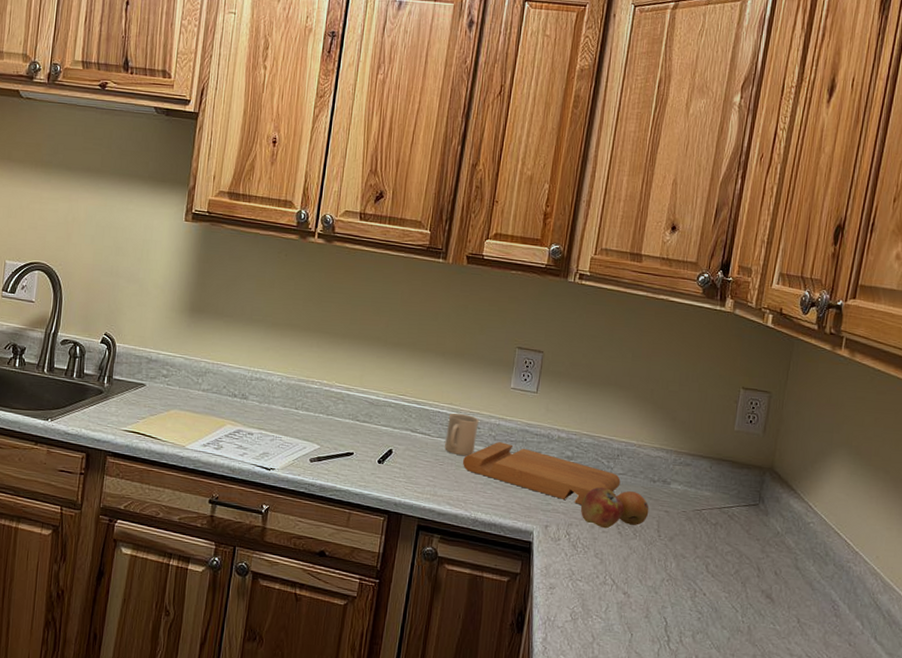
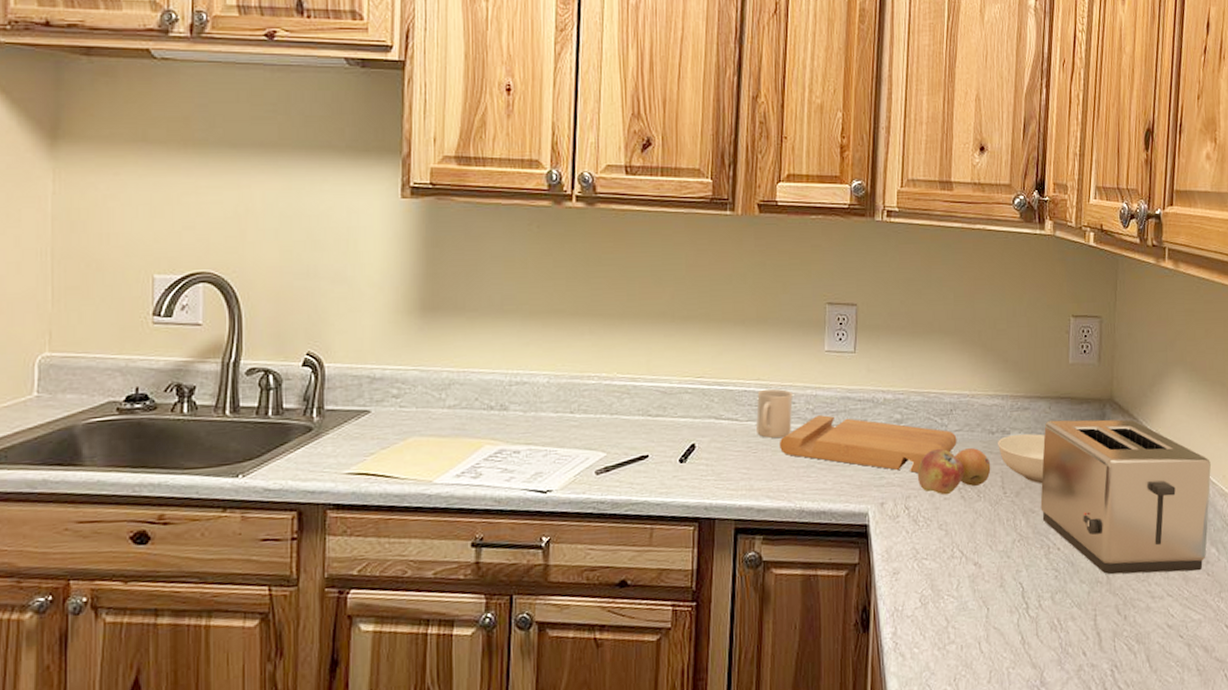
bowl: none [658,486,704,534] -> present [998,434,1046,484]
toaster: none [691,478,865,640] -> present [1040,419,1211,575]

